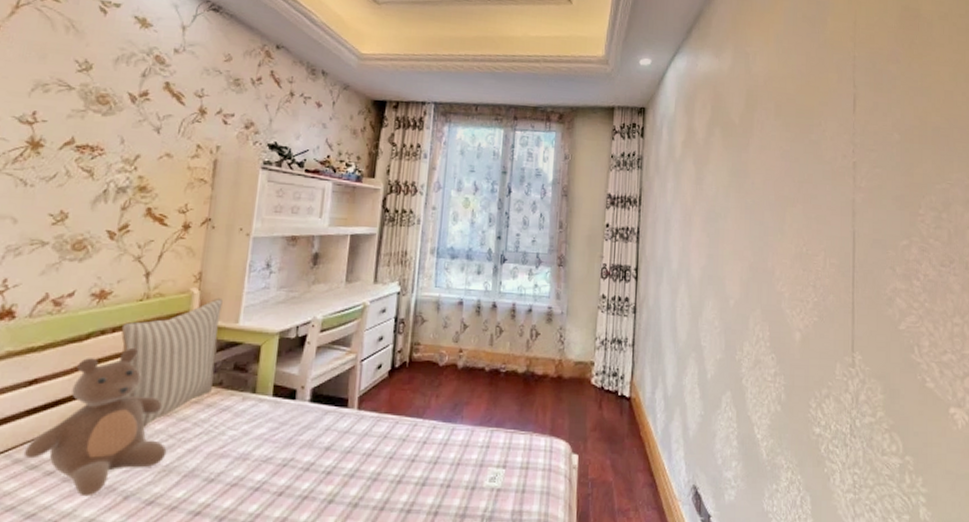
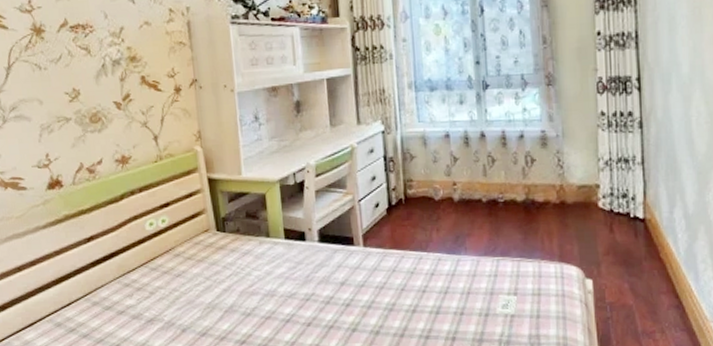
teddy bear: present [23,347,167,497] -> none [98,204,207,331]
pillow: present [121,297,223,427] -> none [145,153,232,272]

